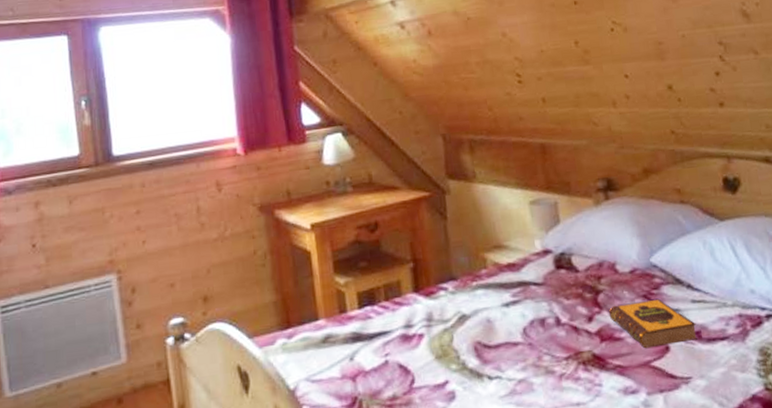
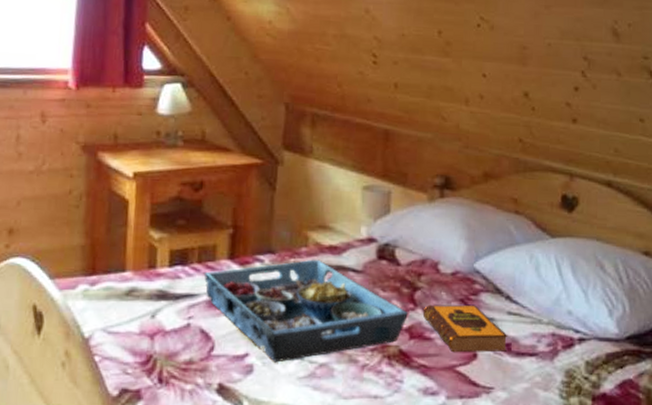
serving tray: none [394,278,595,386] -> present [204,259,408,363]

